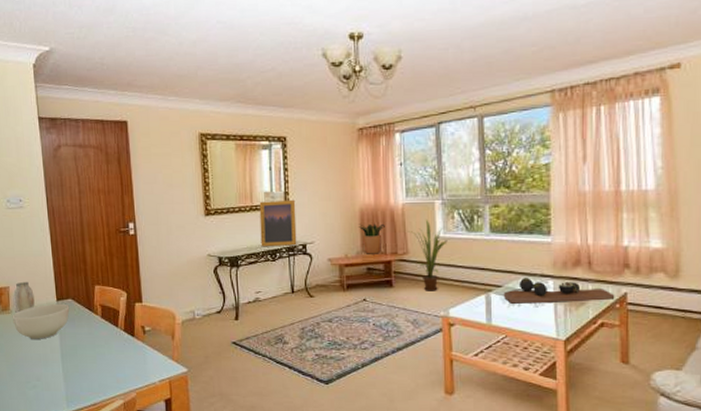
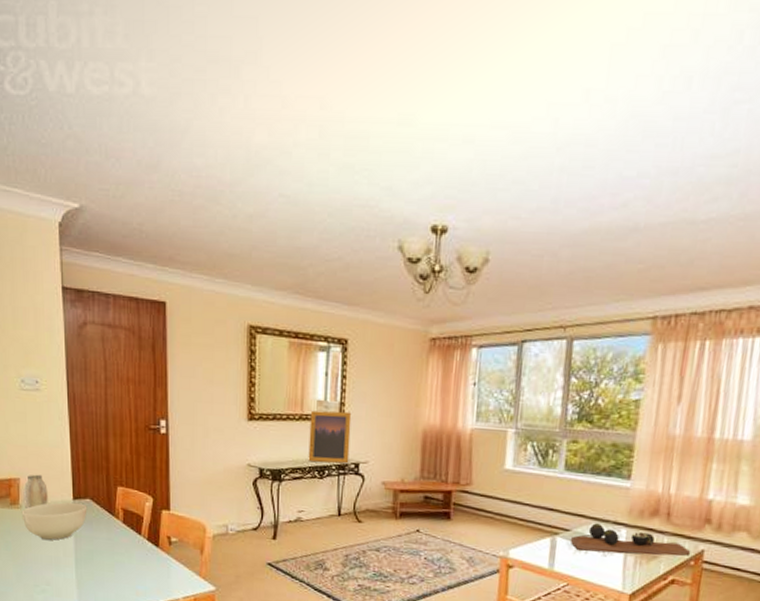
potted plant: present [358,223,385,254] -> none [419,446,449,482]
house plant: present [408,220,448,291] -> none [474,449,516,529]

